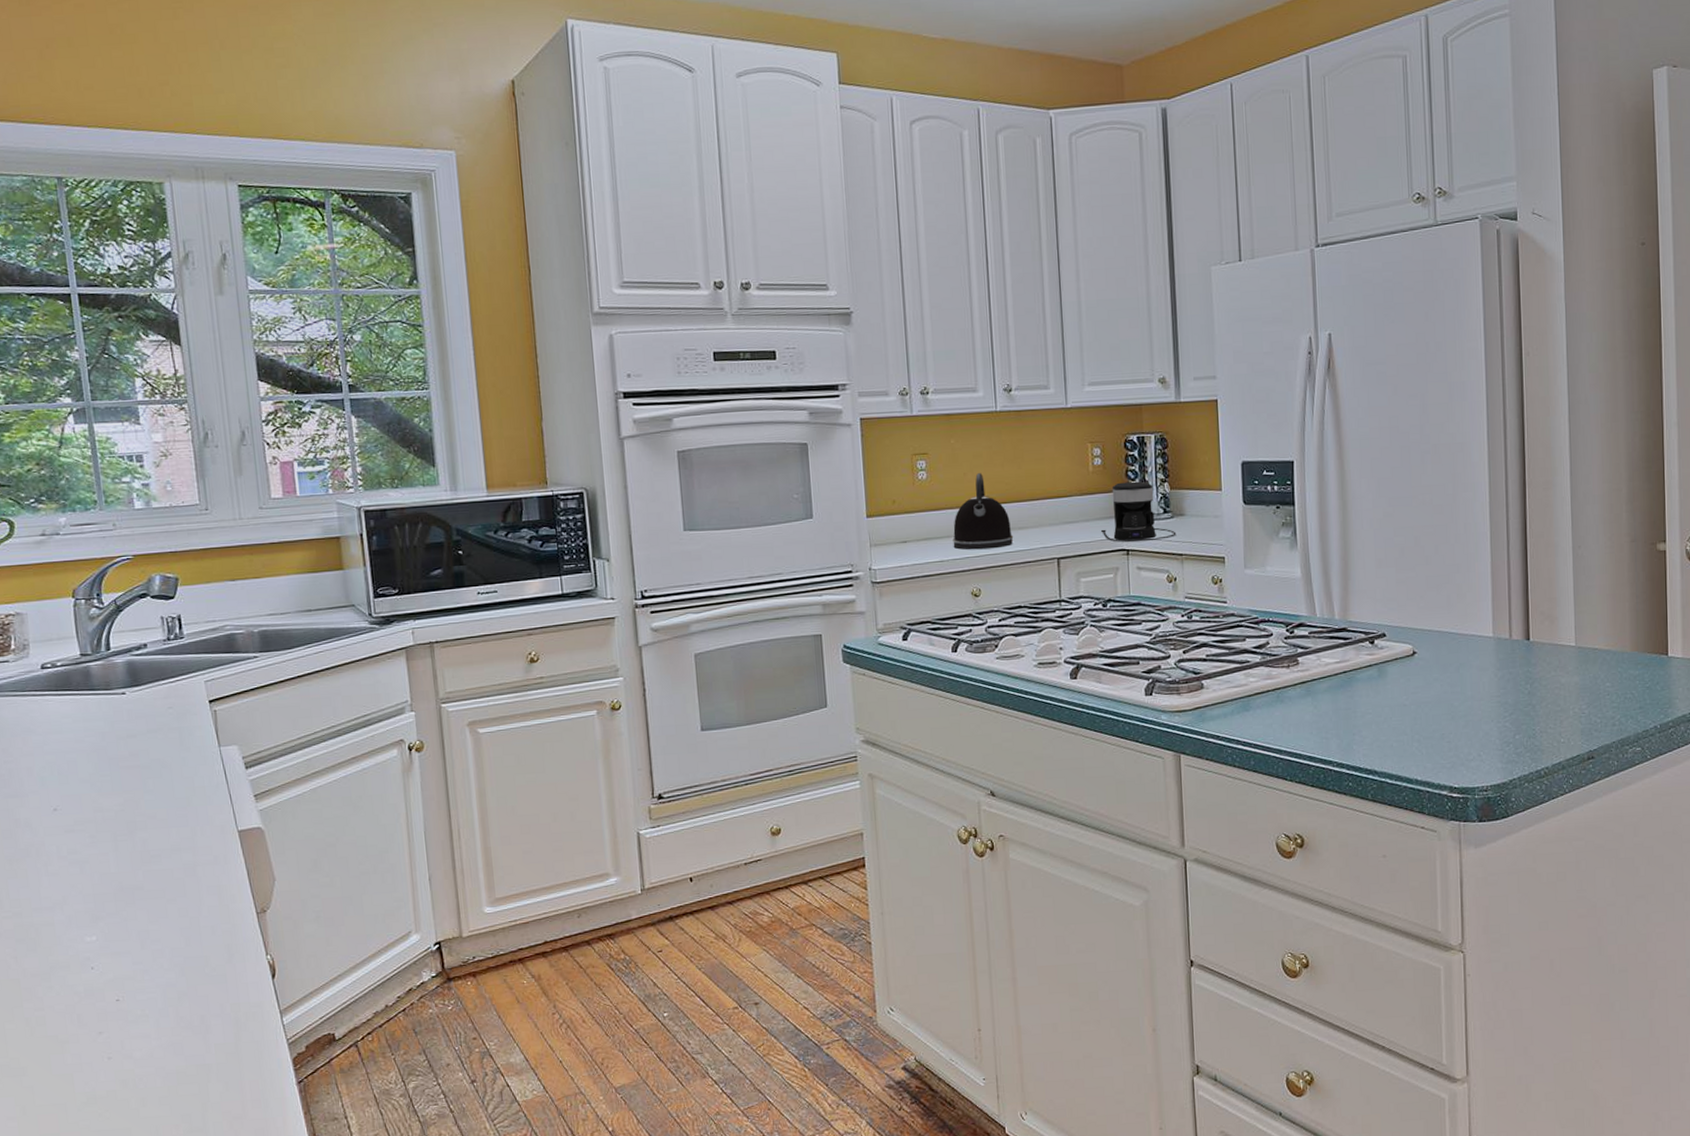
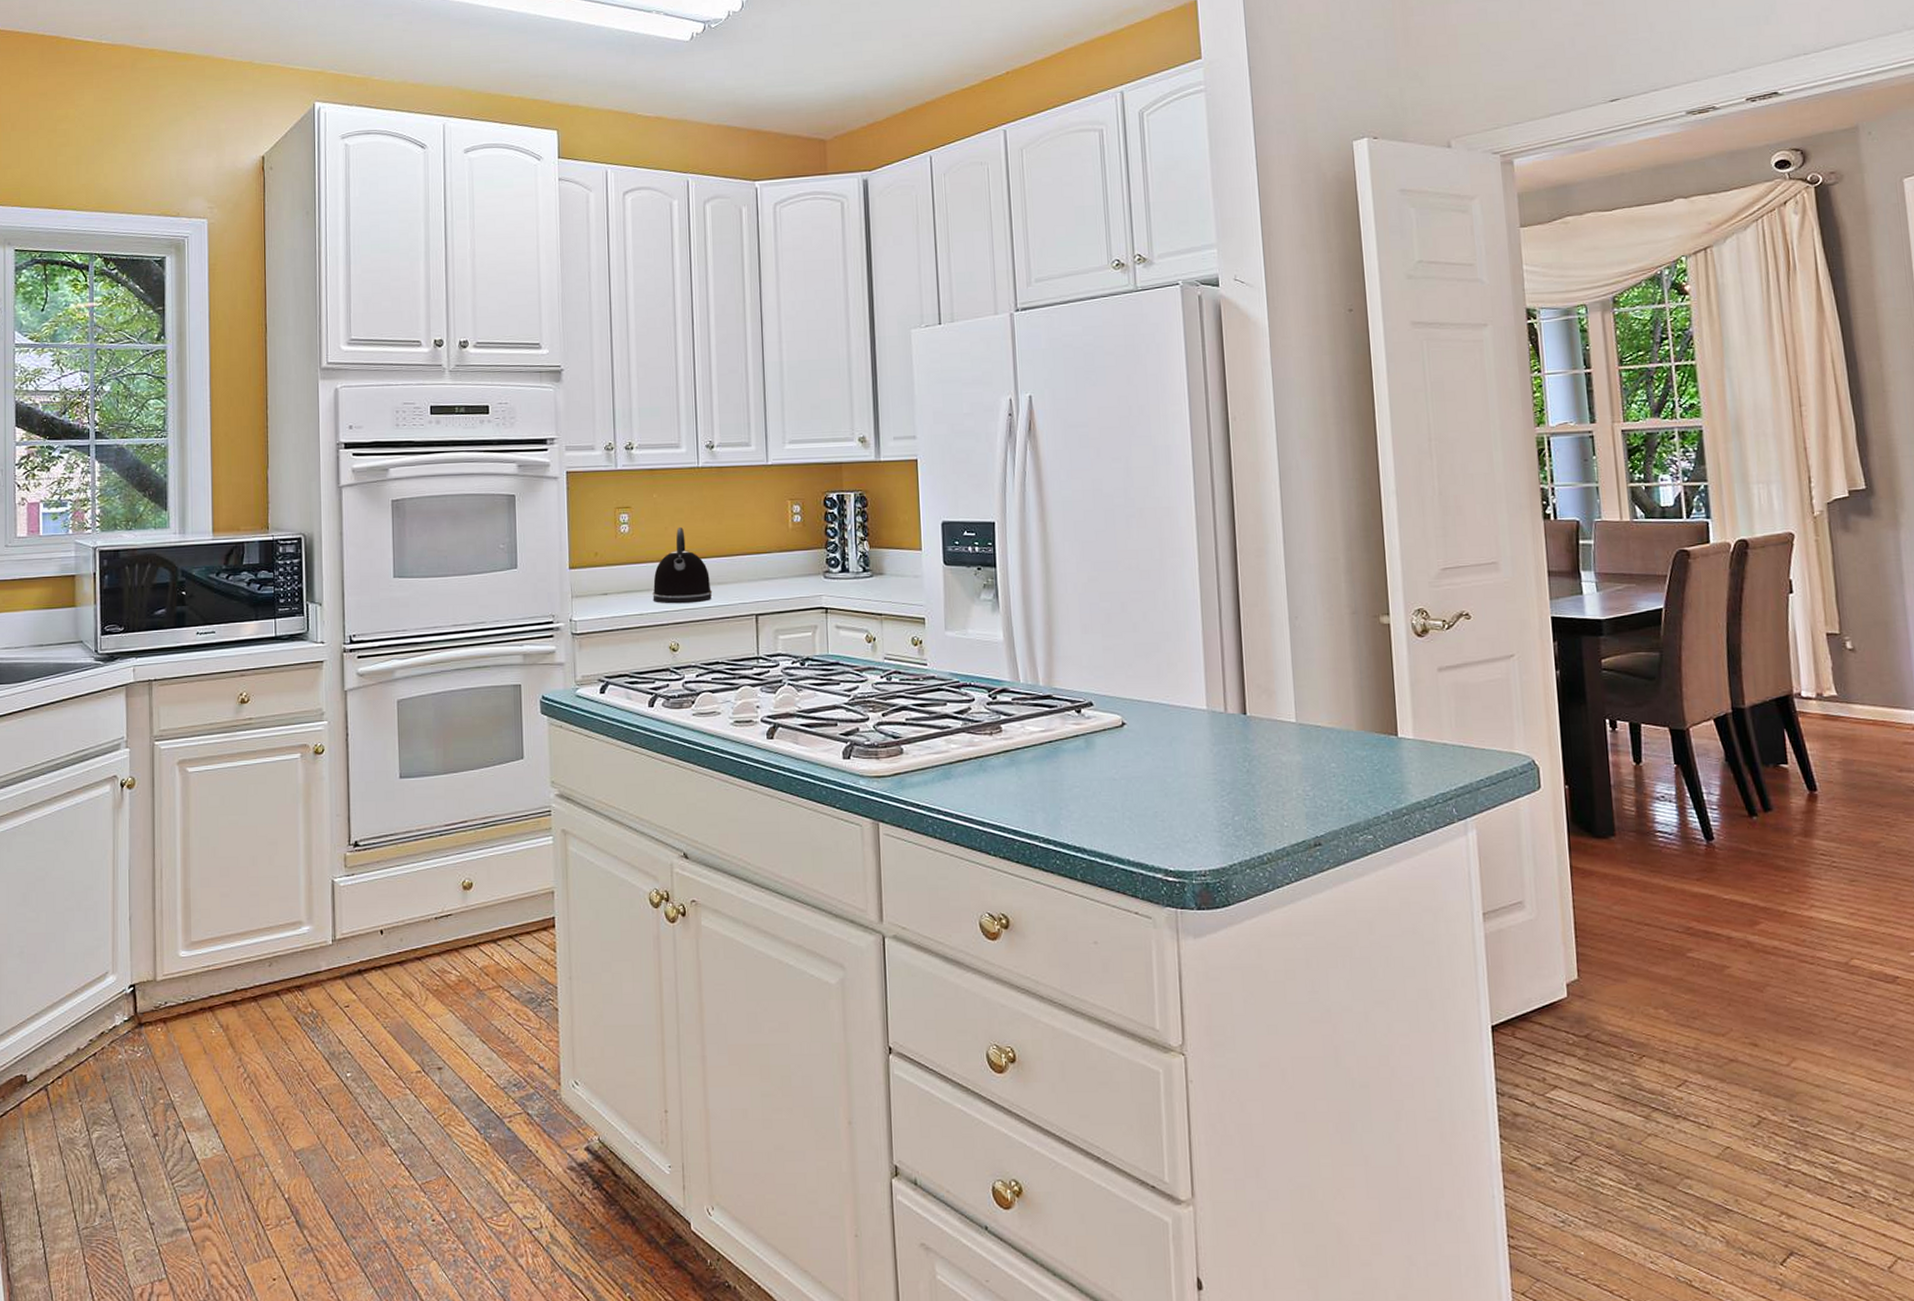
coffee maker: present [1100,481,1177,542] -> none [799,539,876,601]

